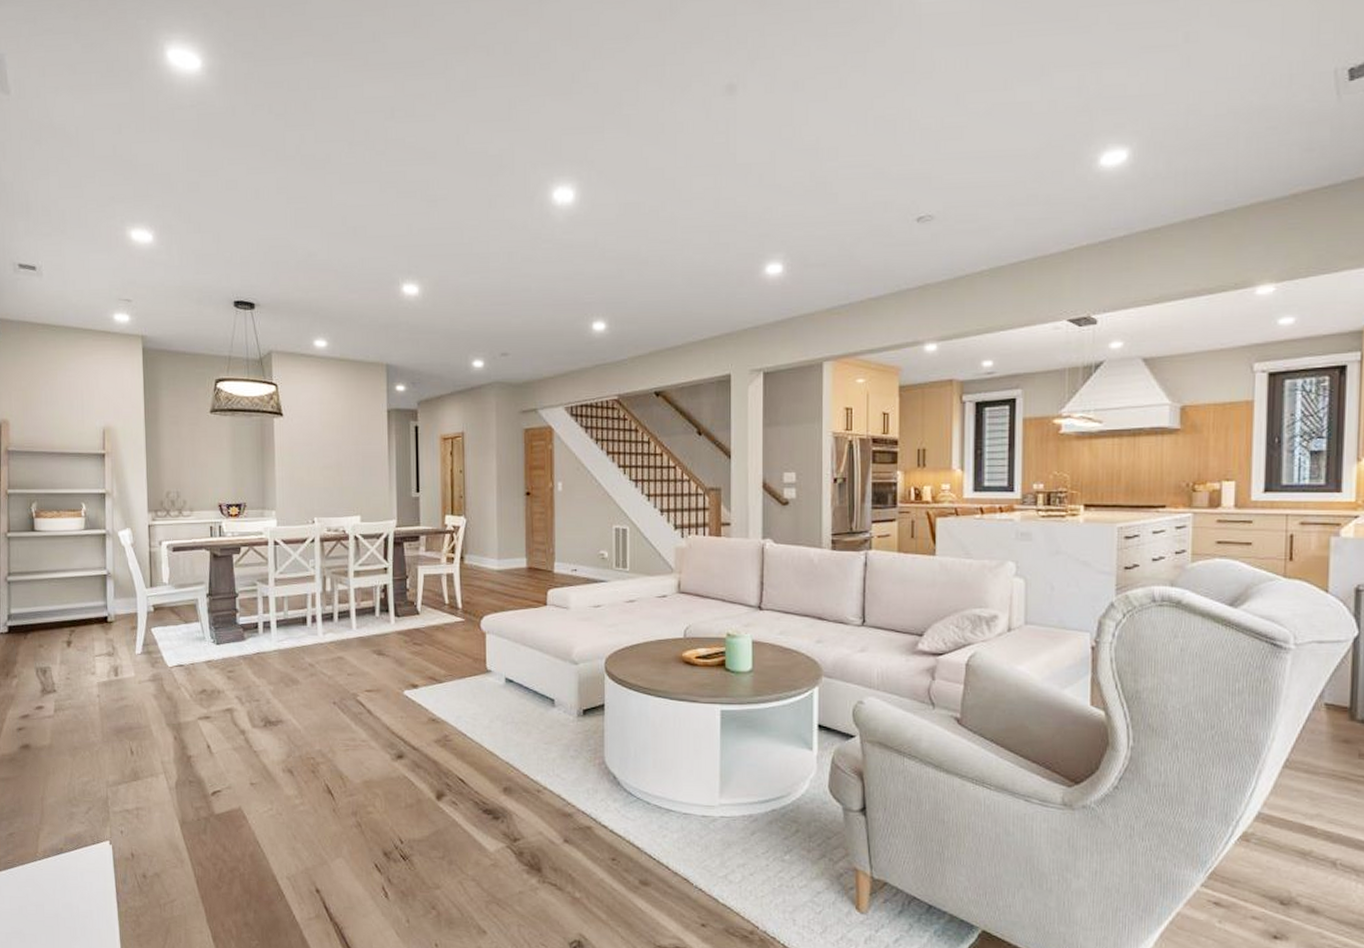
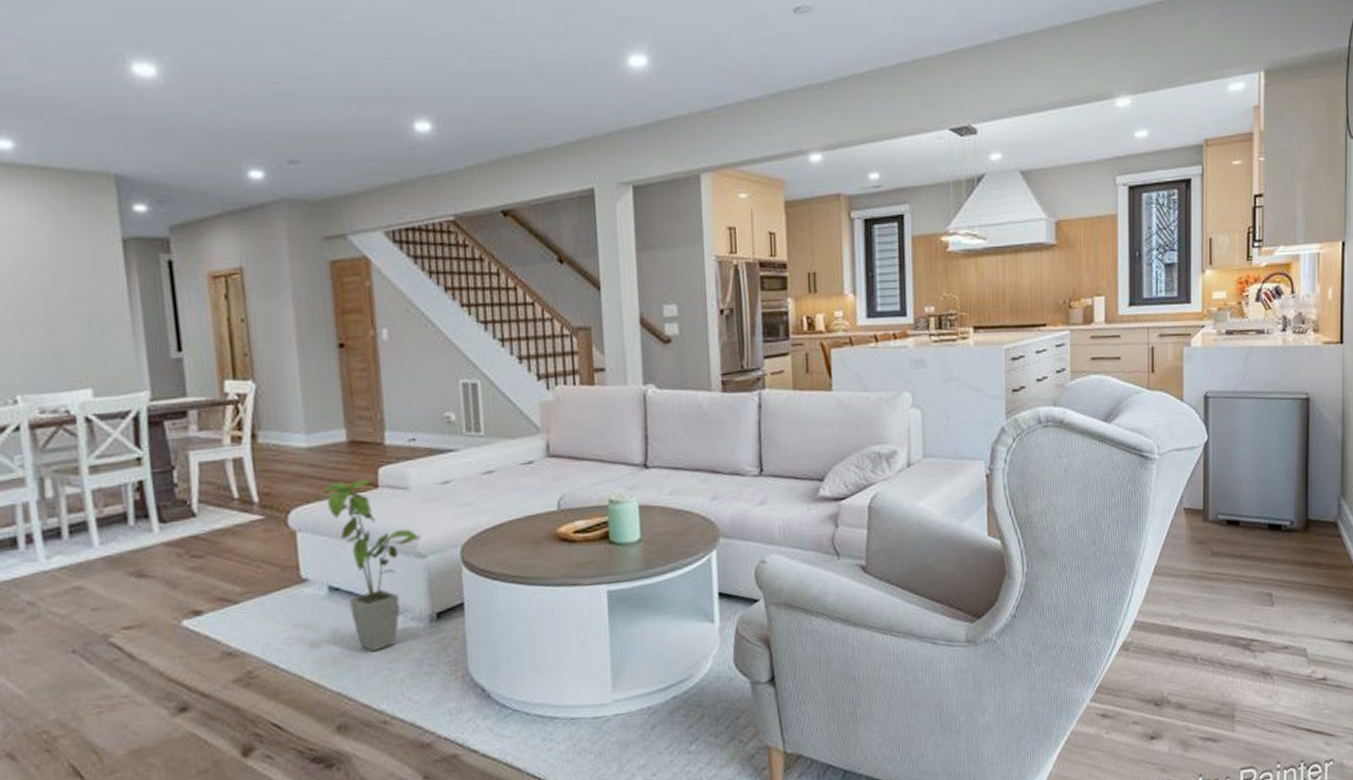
house plant: none [507,598,576,734] -> present [323,479,421,652]

